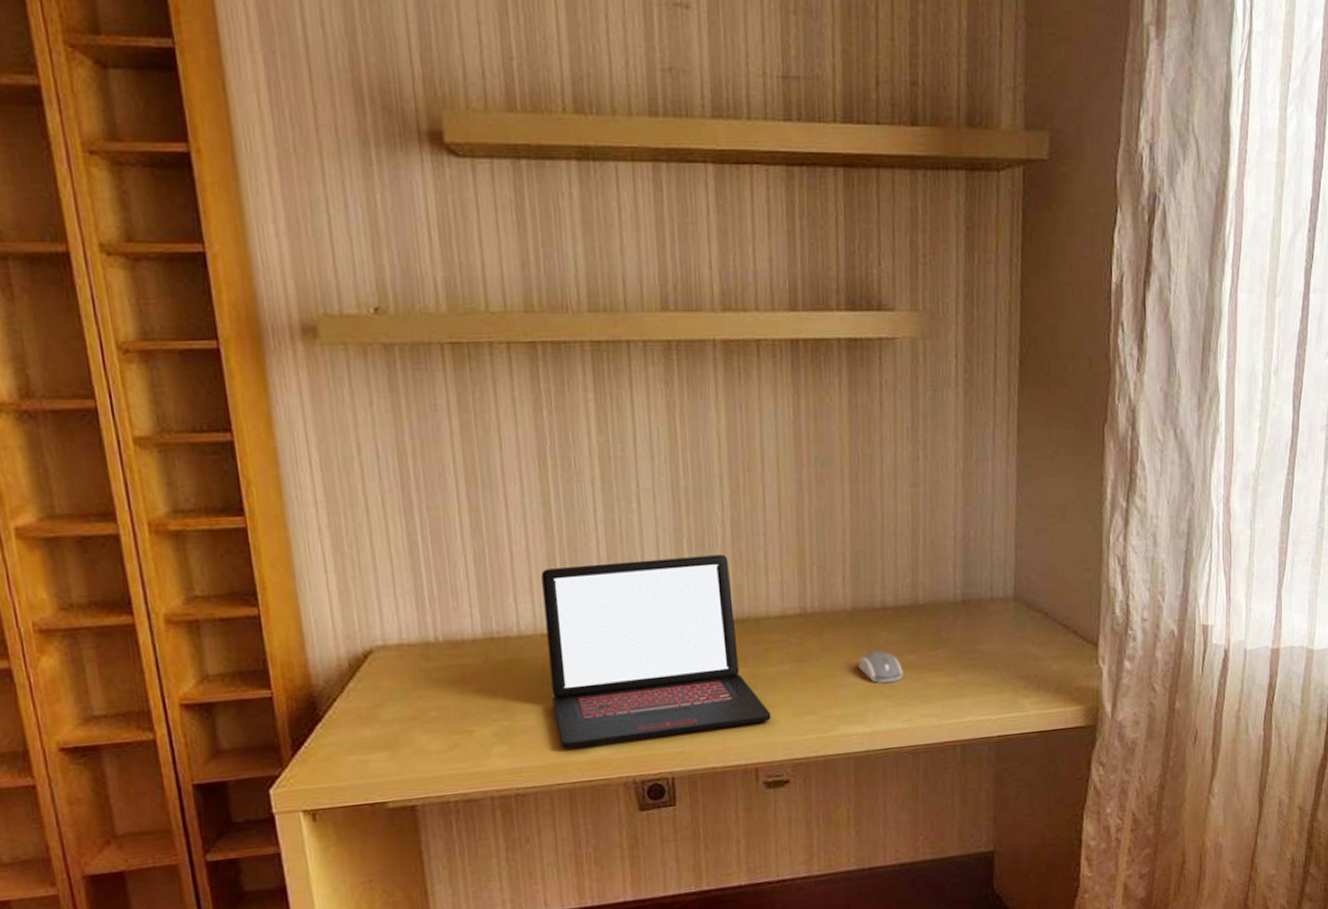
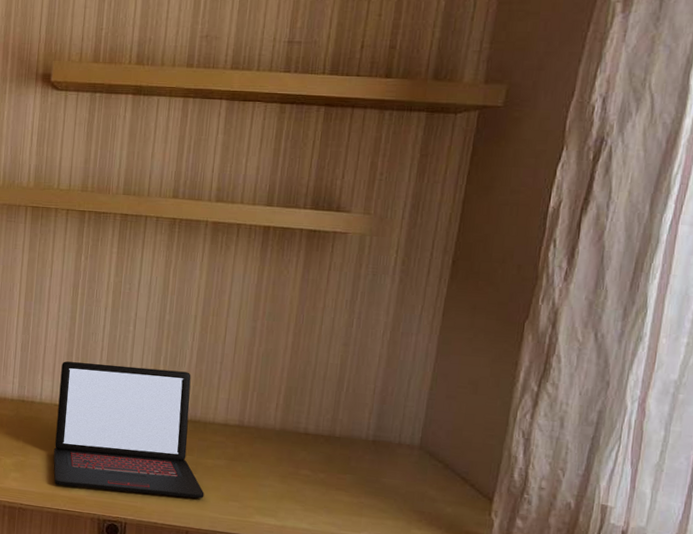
computer mouse: present [858,650,903,683] -> none [278,464,314,492]

